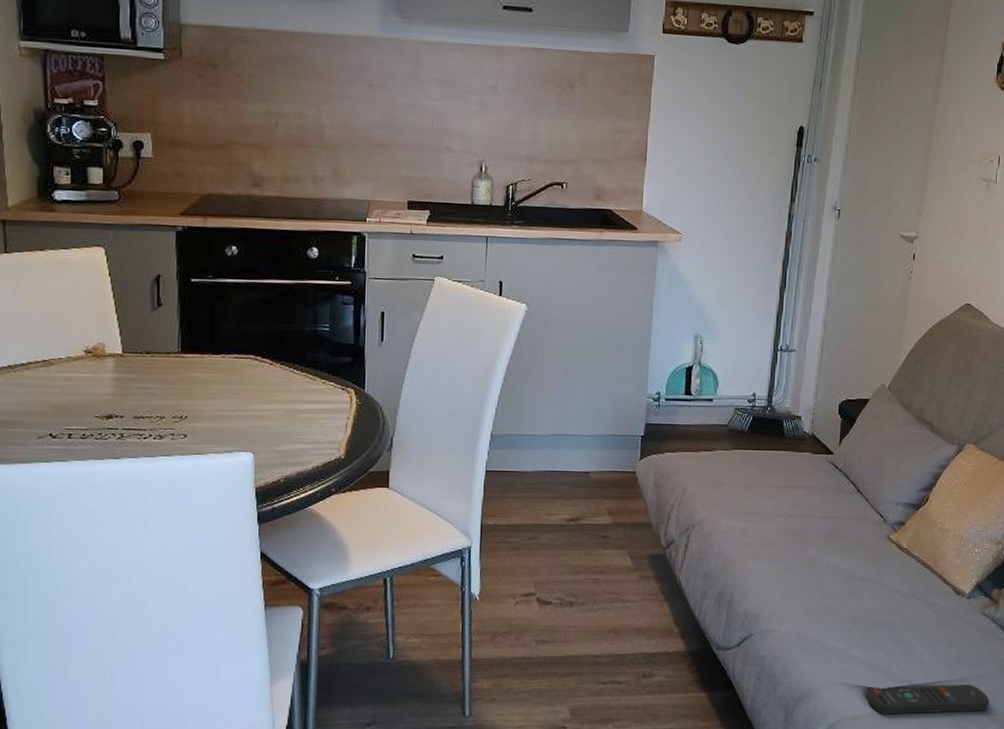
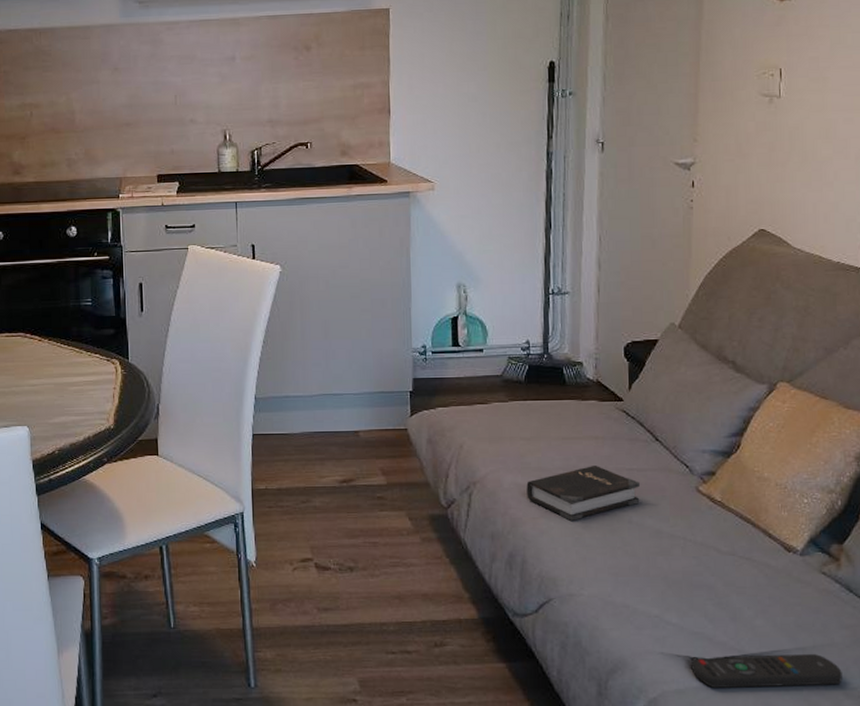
hardback book: none [739,513,840,563] -> present [526,466,640,521]

